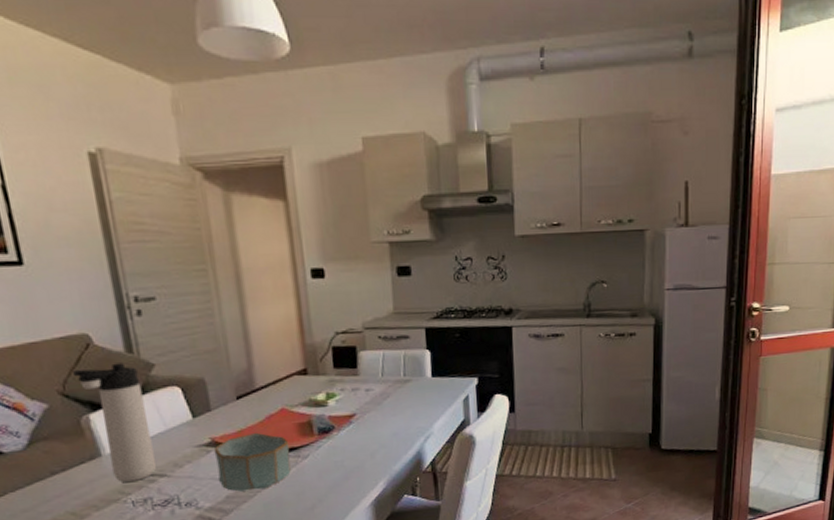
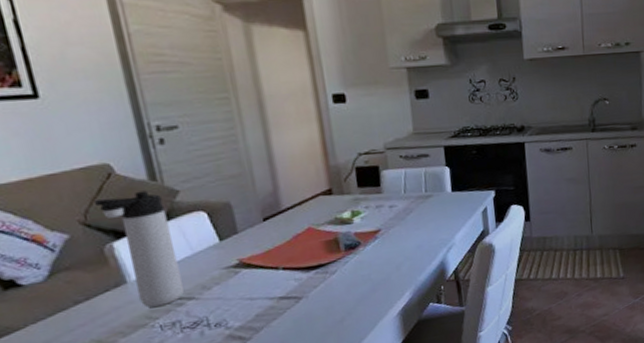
bowl: present [213,432,291,492] -> none [241,251,320,310]

